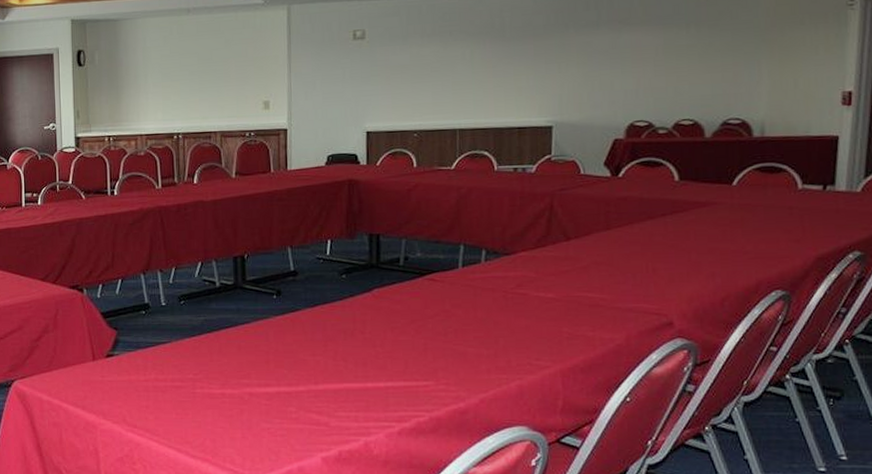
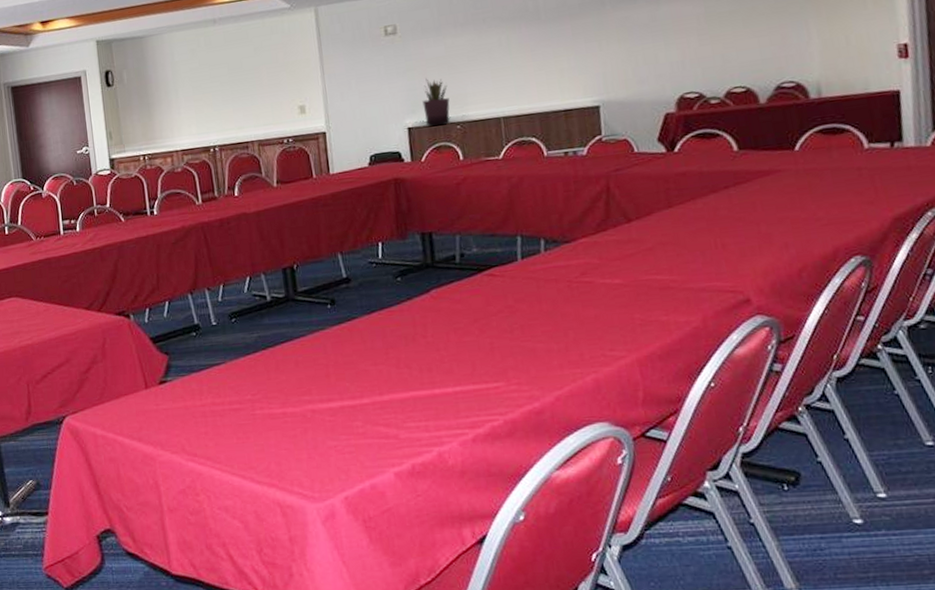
planter: none [383,85,410,132] -> present [422,79,450,126]

